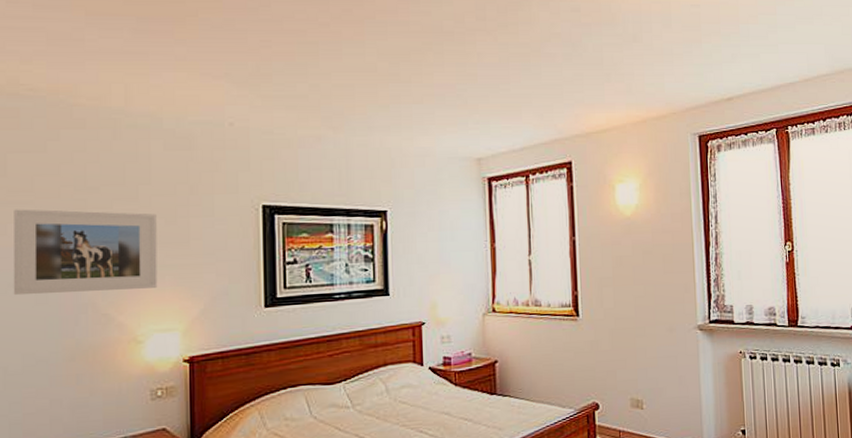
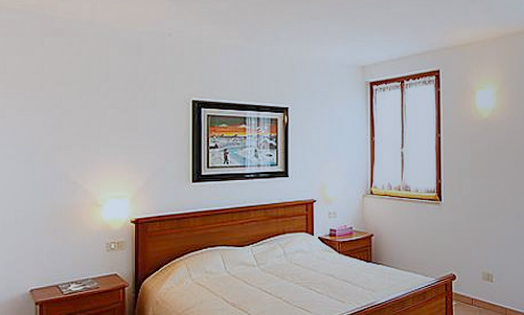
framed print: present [13,209,158,296] -> none [9,98,113,165]

